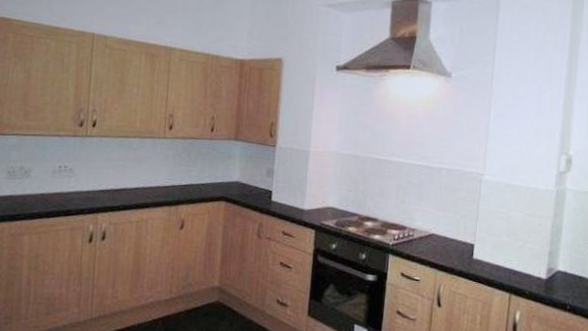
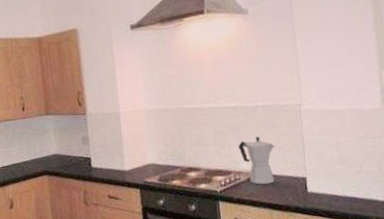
moka pot: none [417,198,452,245] -> present [238,136,275,185]

